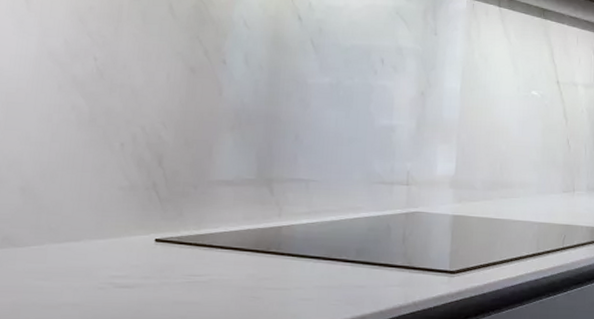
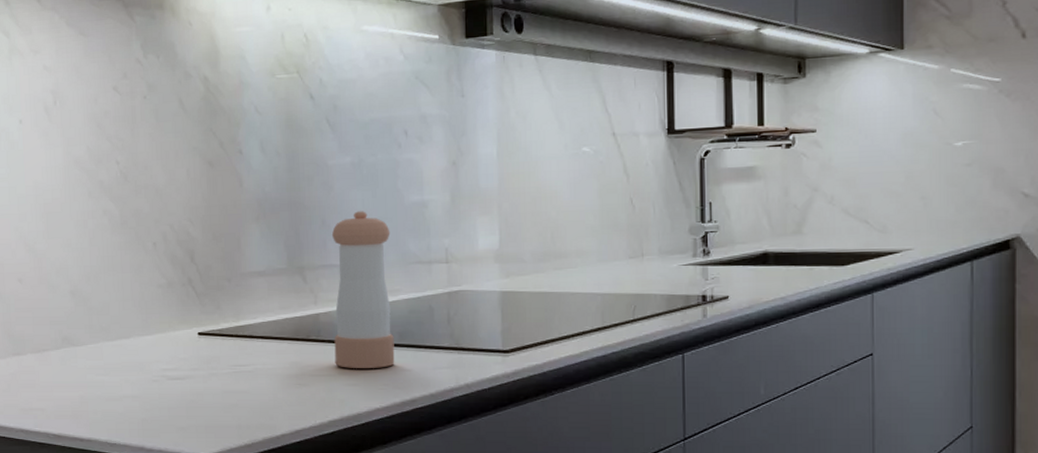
pepper shaker: none [291,129,359,284] -> present [331,211,395,368]

